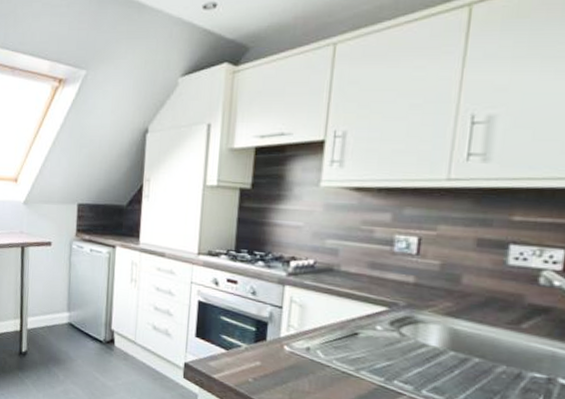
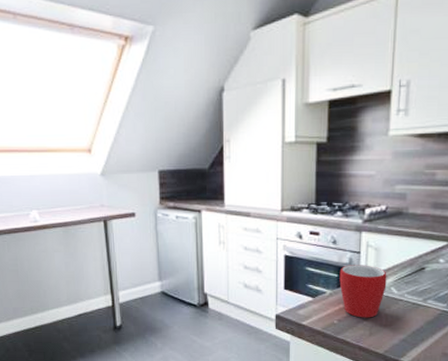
mug: none [257,319,313,382] -> present [339,264,387,318]

